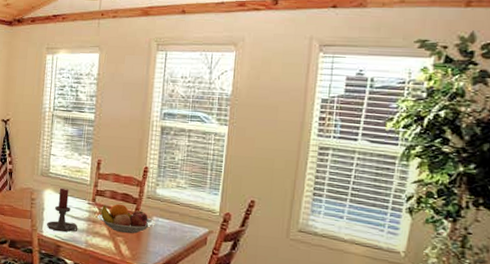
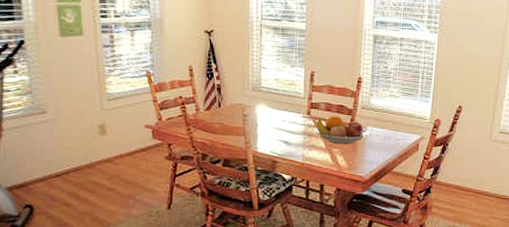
candle holder: present [47,188,78,233] -> none [261,102,294,148]

